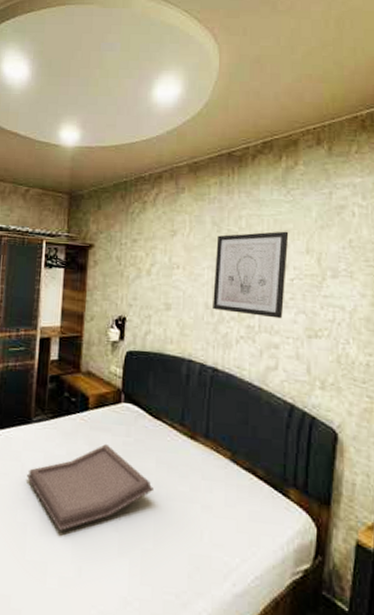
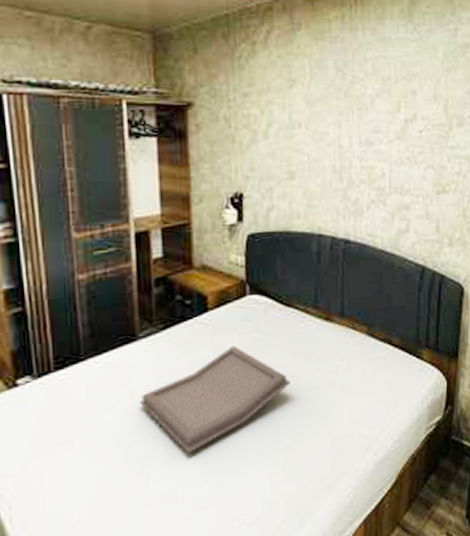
wall art: present [213,231,289,319] -> none [340,75,416,177]

